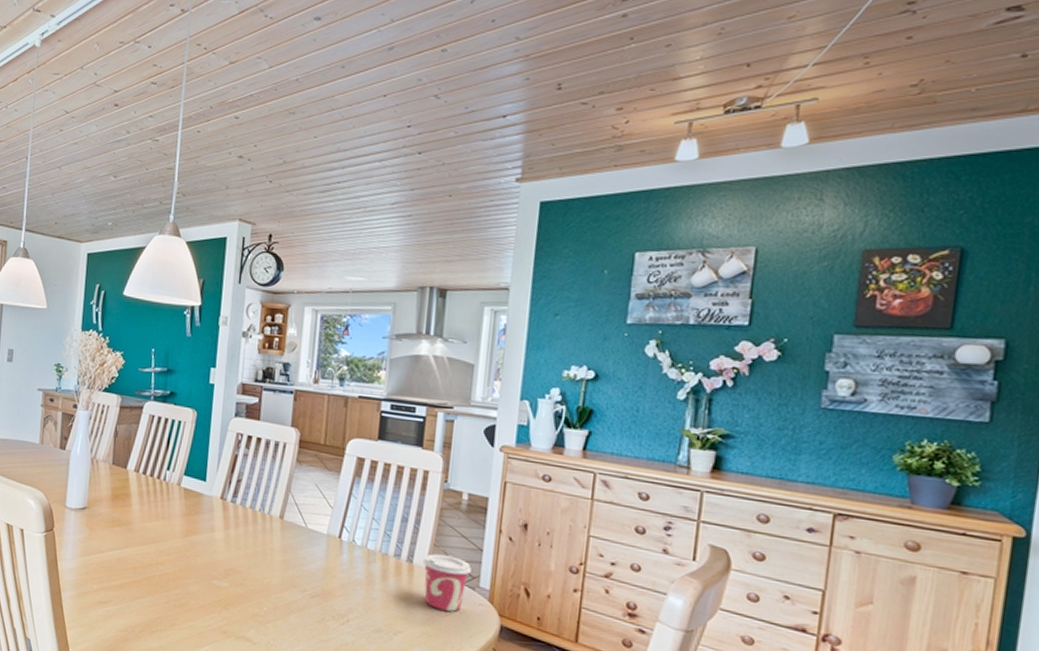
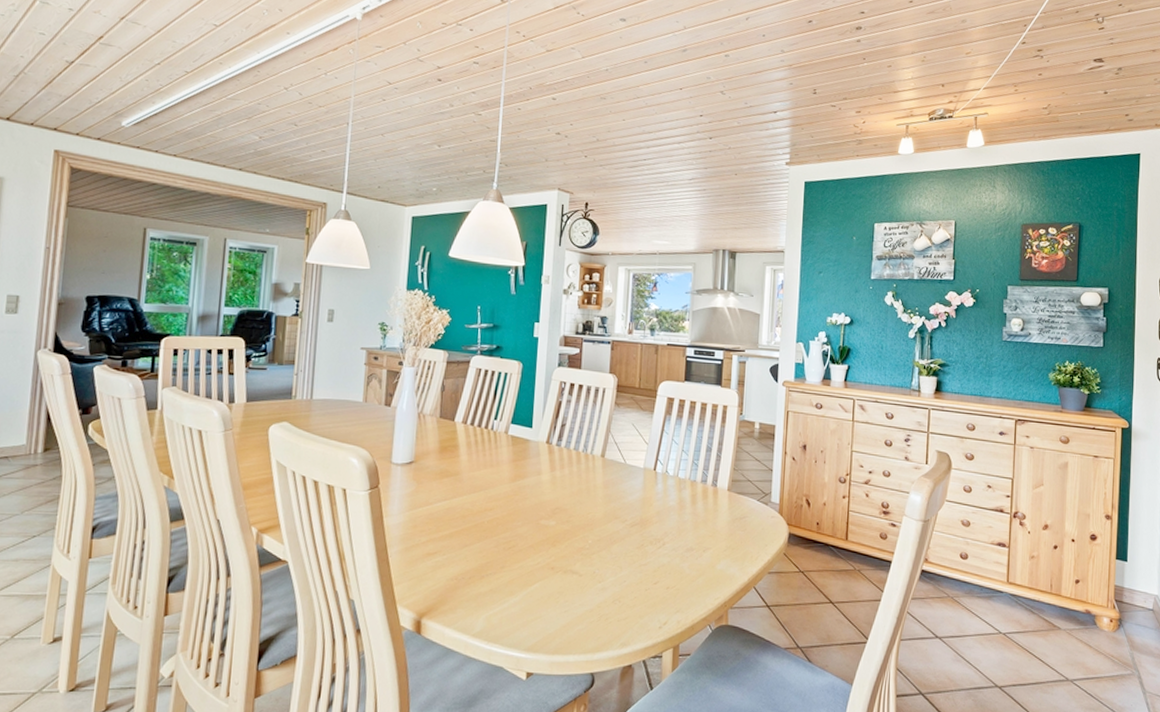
cup: present [423,553,471,612] -> none [725,477,764,526]

